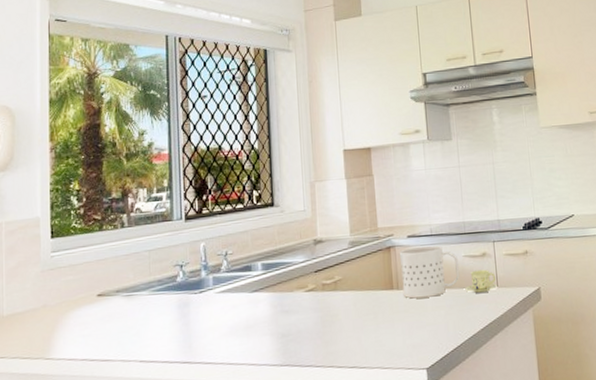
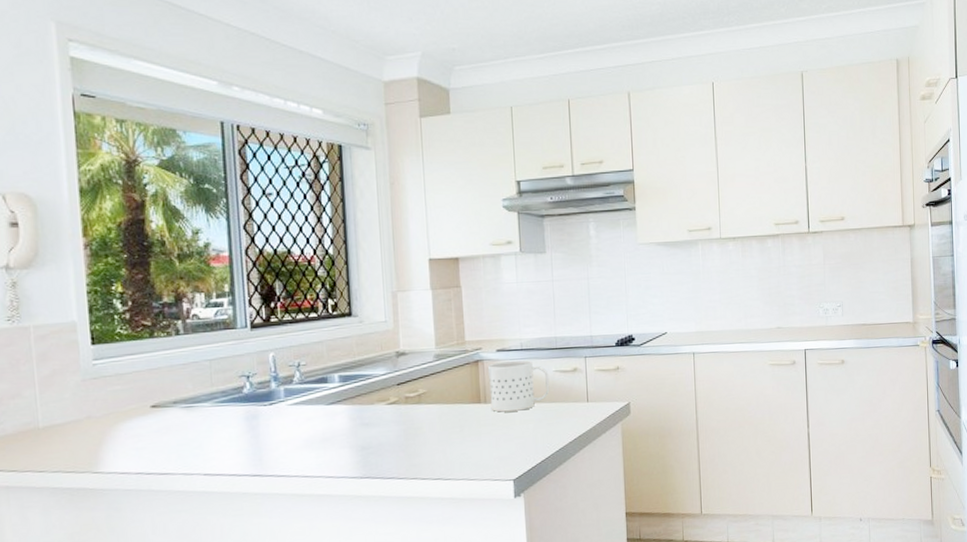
cup and saucer: present [465,269,498,293] -> none [554,384,588,407]

